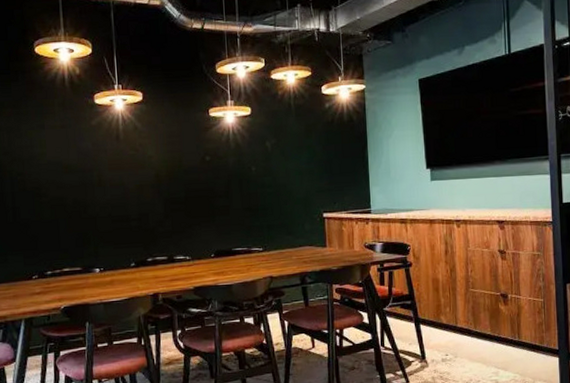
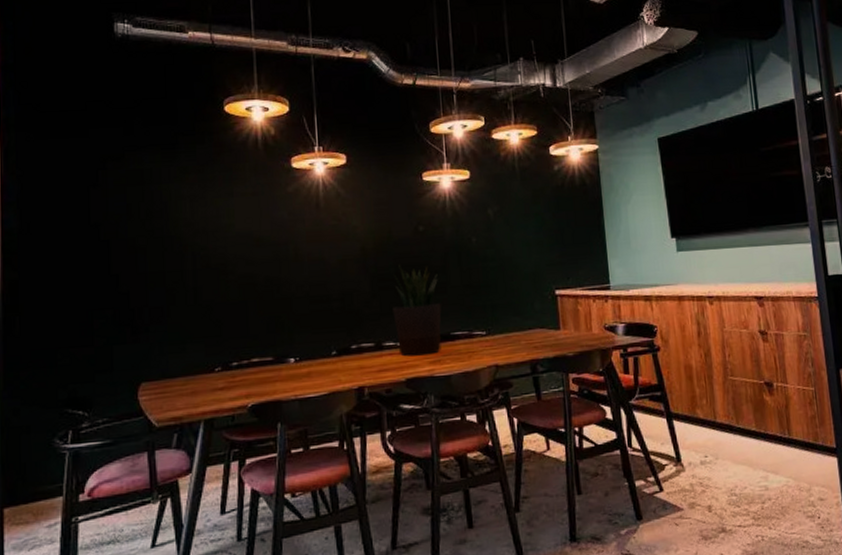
planter: none [183,189,225,268] -> present [393,264,442,357]

